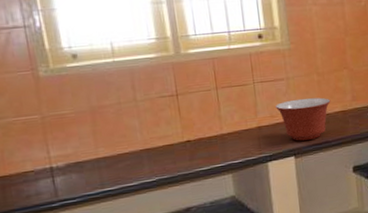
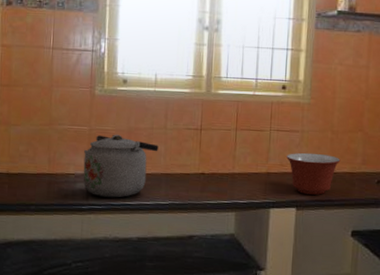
kettle: none [40,116,132,190] -> present [83,134,159,198]

